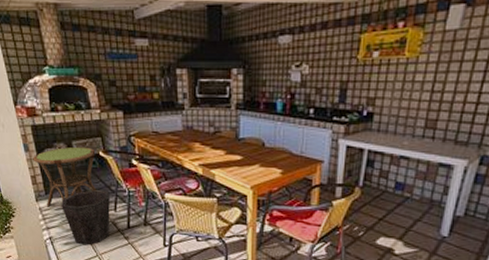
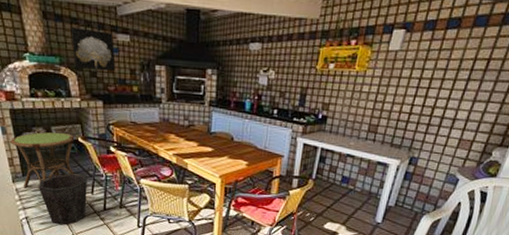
wall art: none [88,36,135,78] -> present [71,27,116,71]

